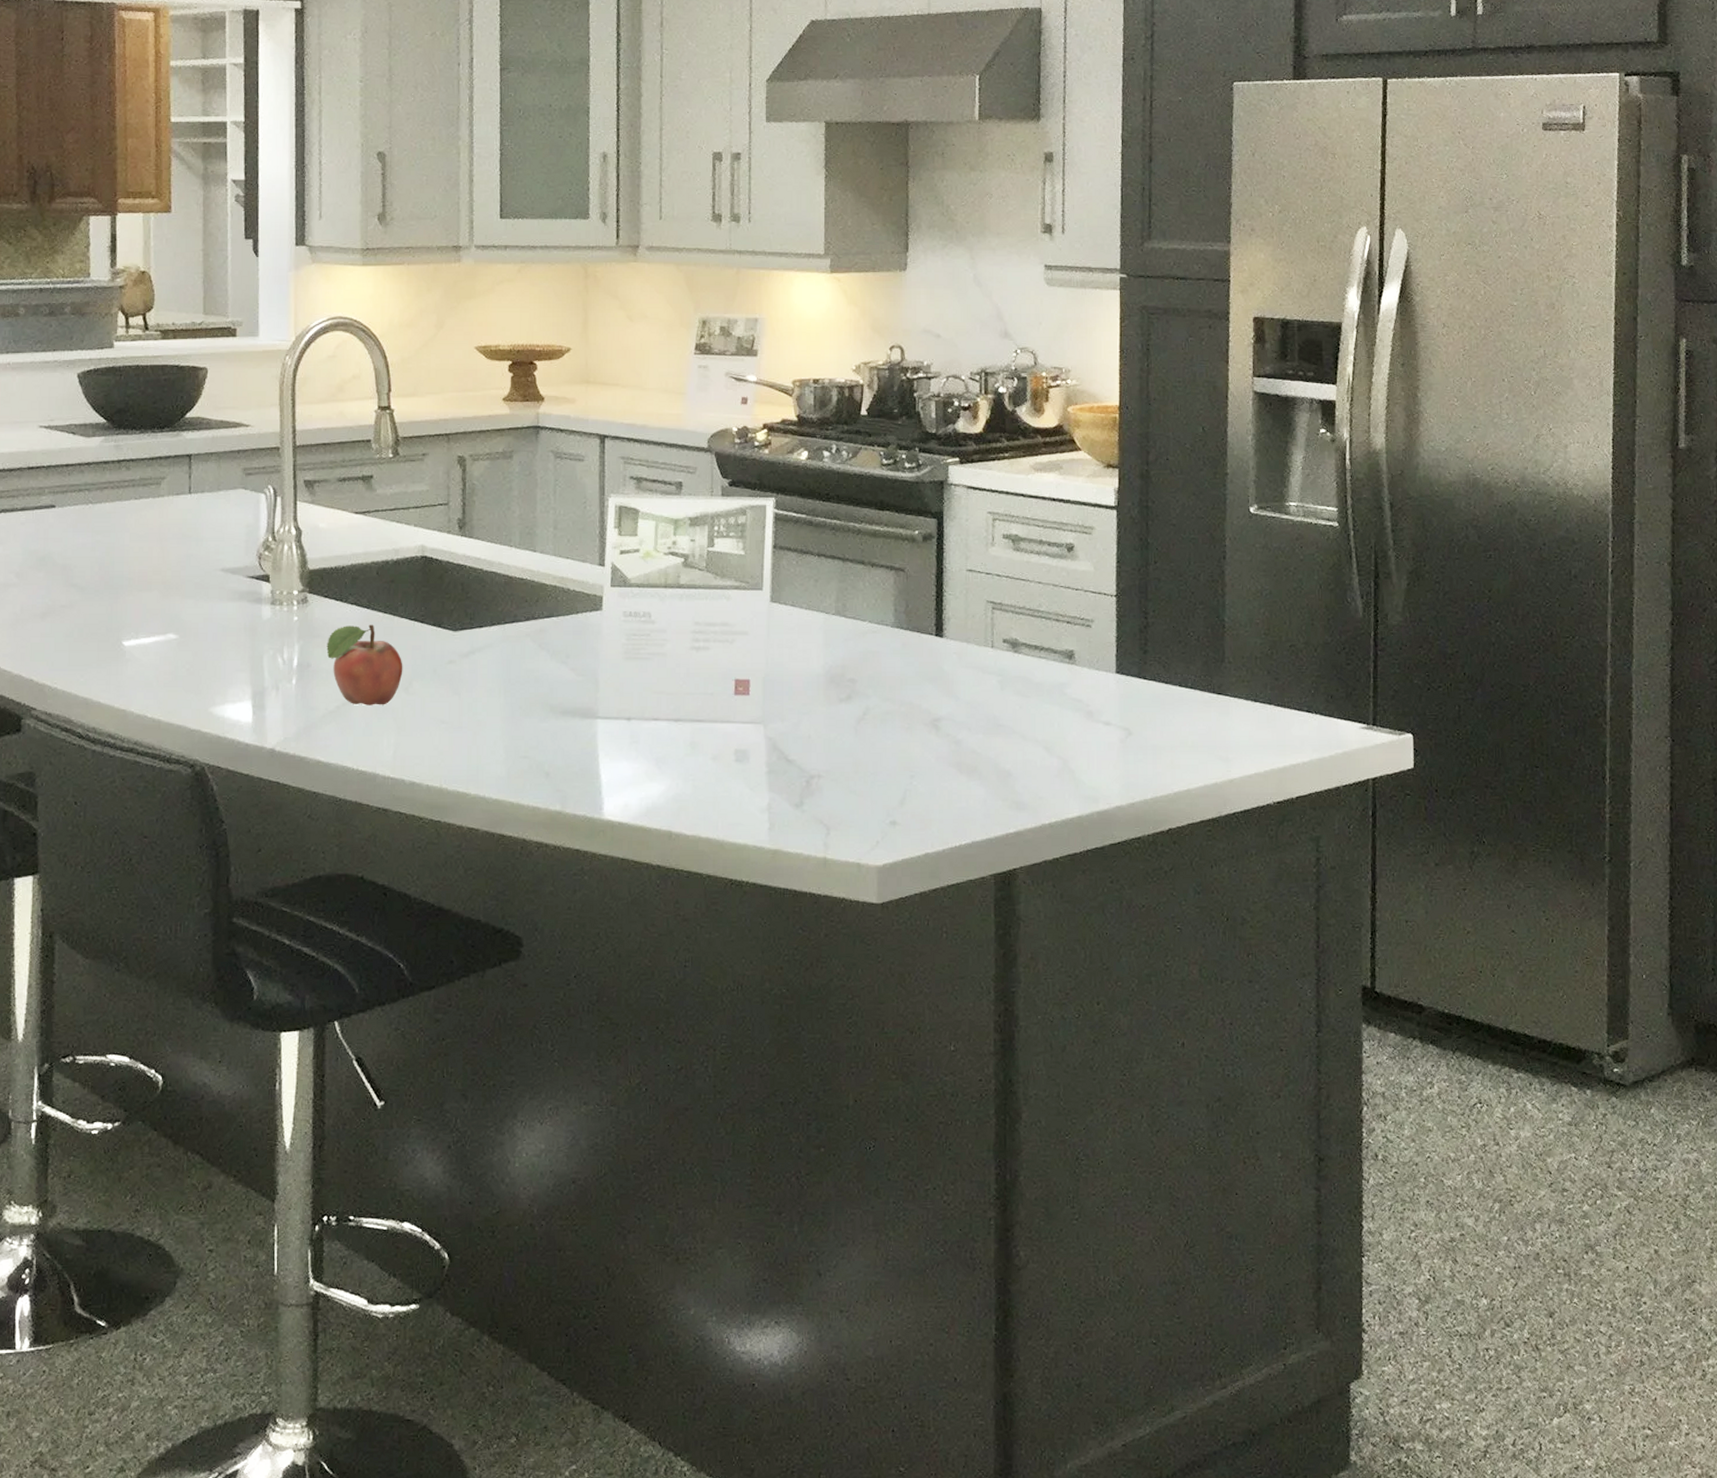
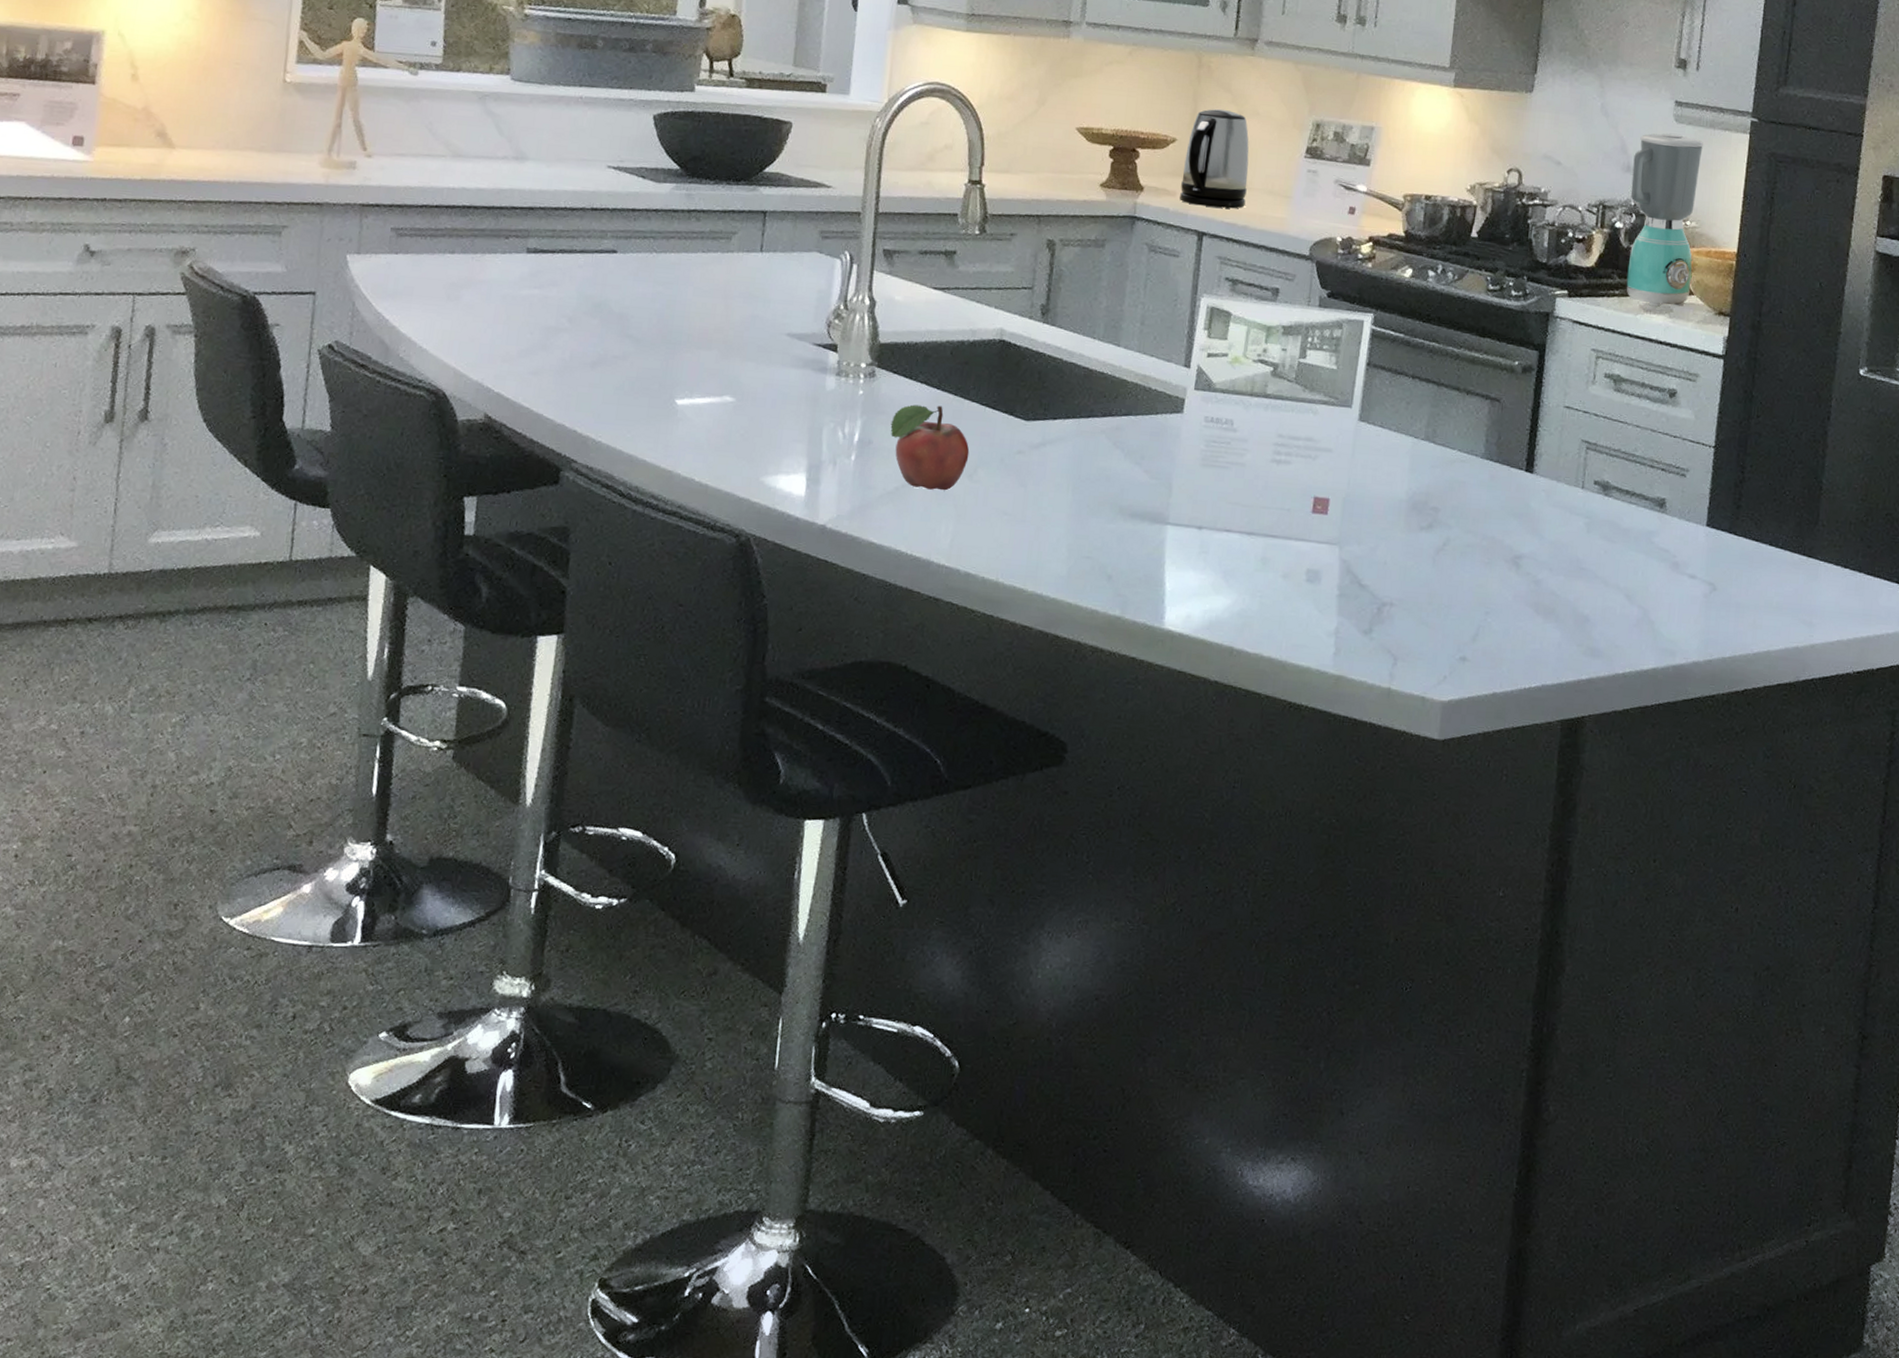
kettle: none [579,315,642,411] -> present [1180,109,1249,210]
blender: none [1010,296,1078,465] -> present [1626,133,1703,307]

